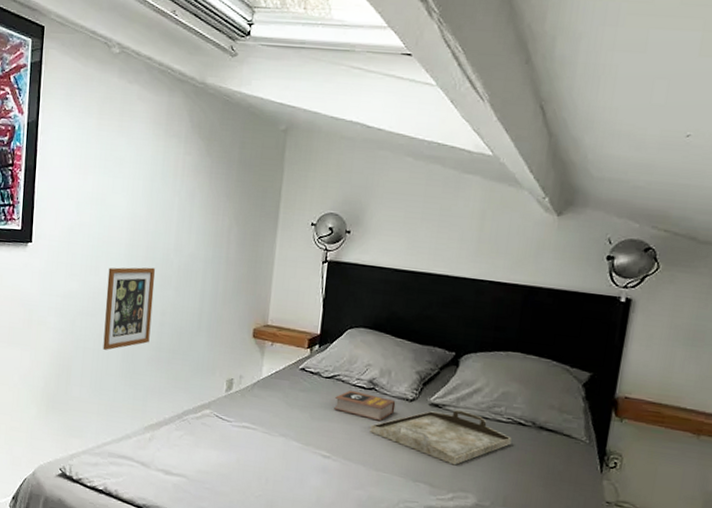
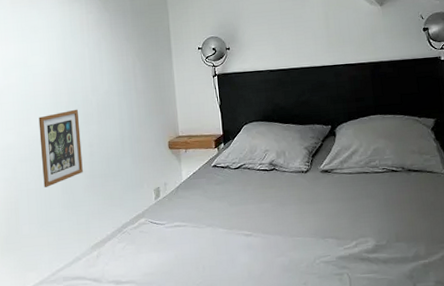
book: present [334,390,396,421] -> none [245,174,295,195]
serving tray: present [370,410,512,466] -> none [279,170,390,217]

